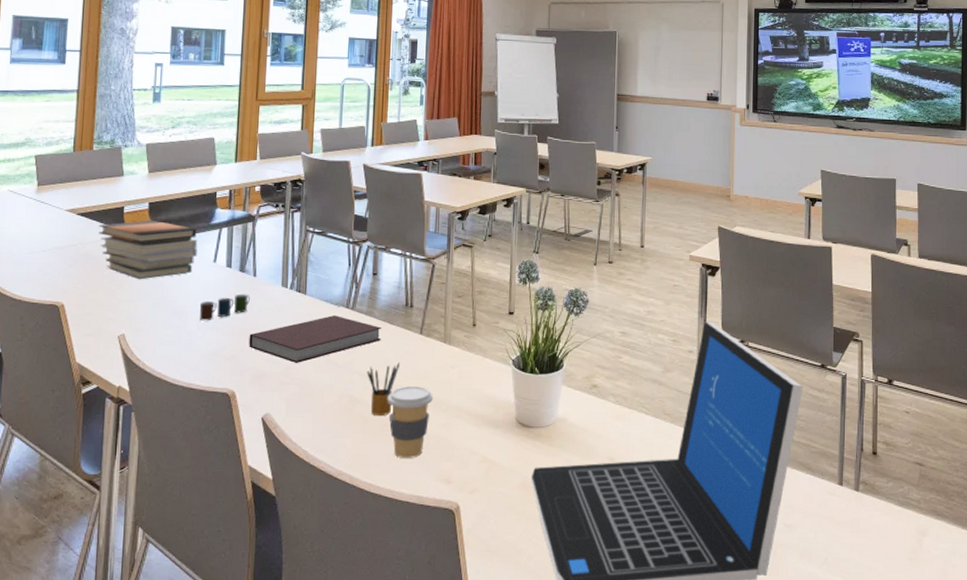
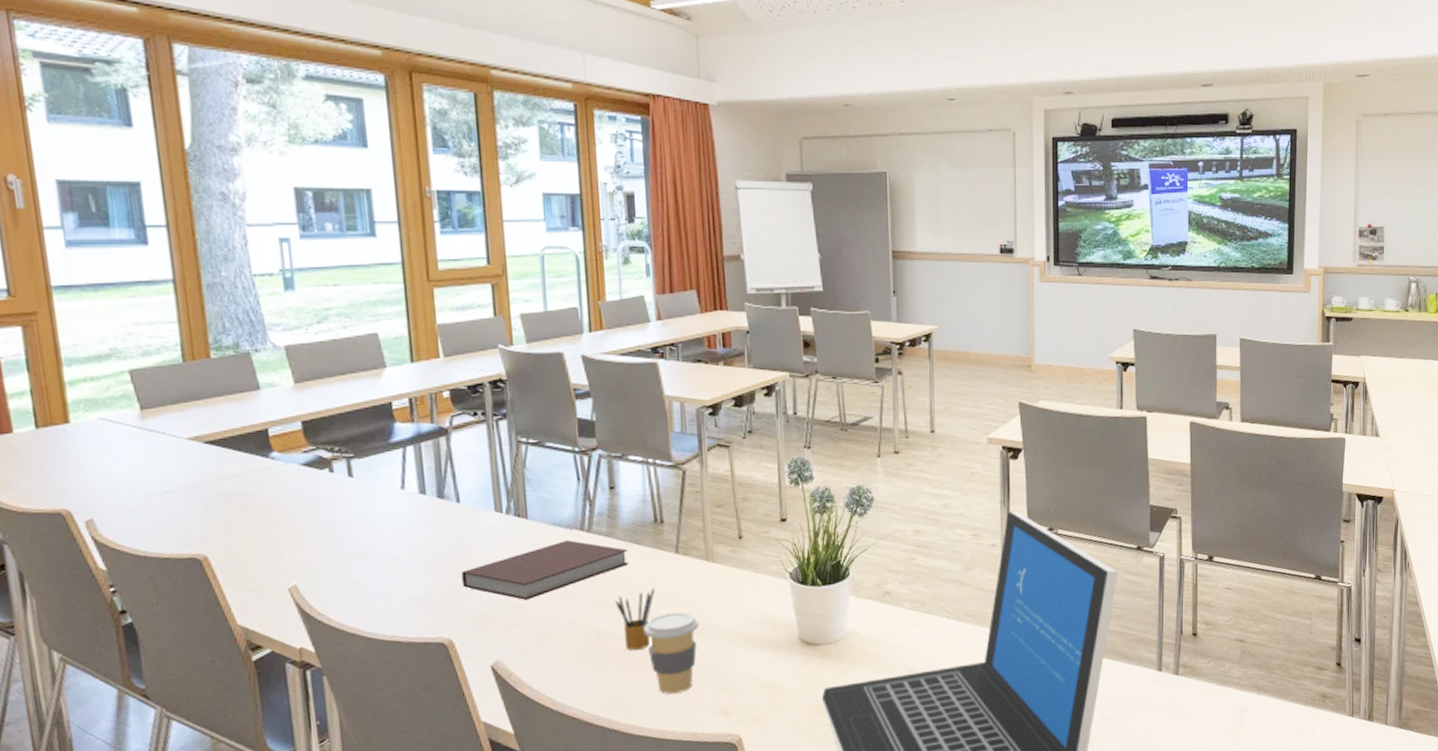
book stack: present [98,221,198,280] -> none [237,444,378,519]
cup: present [199,294,250,321] -> none [390,524,456,562]

